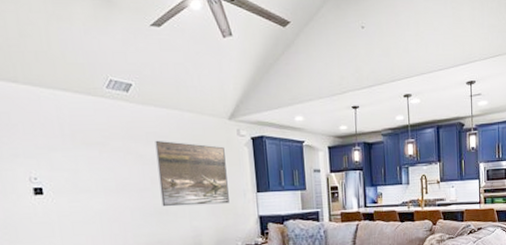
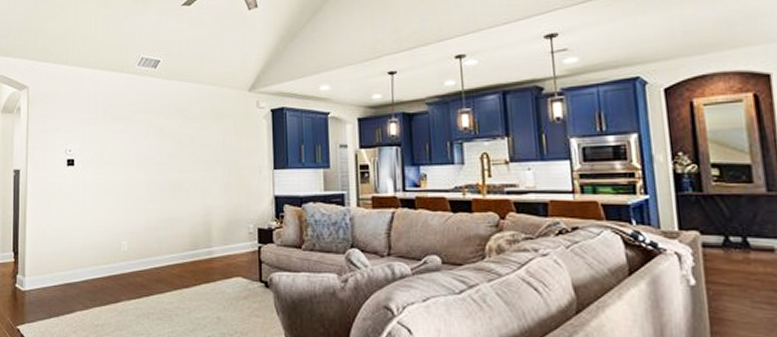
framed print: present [155,140,229,207] -> none [175,113,243,182]

